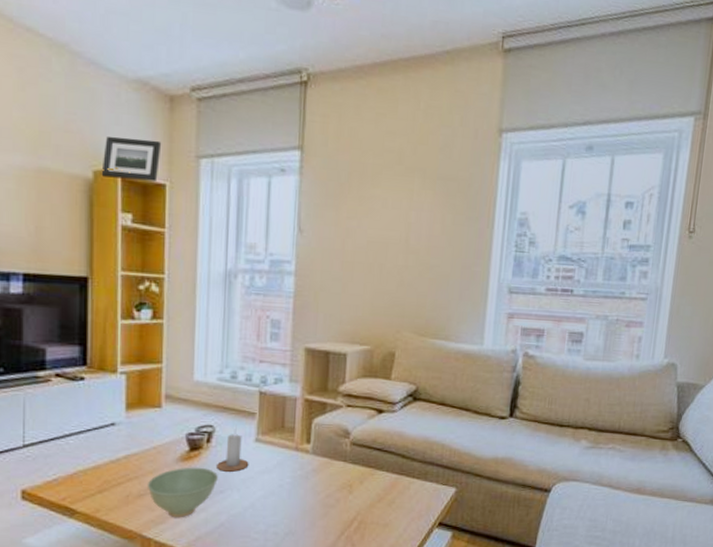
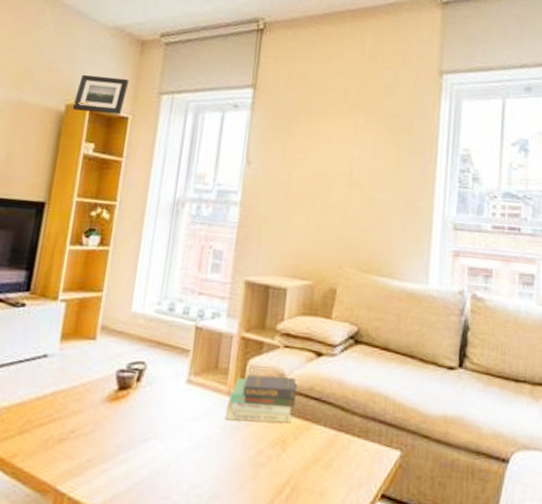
bowl: present [147,467,218,517] -> none [69,409,144,469]
candle: present [217,424,249,472] -> none [144,361,178,417]
books: none [295,431,361,471] -> present [226,374,297,423]

